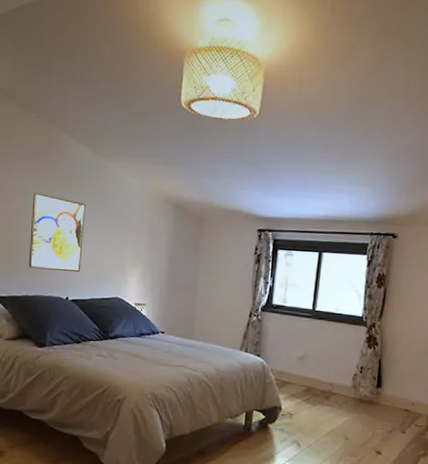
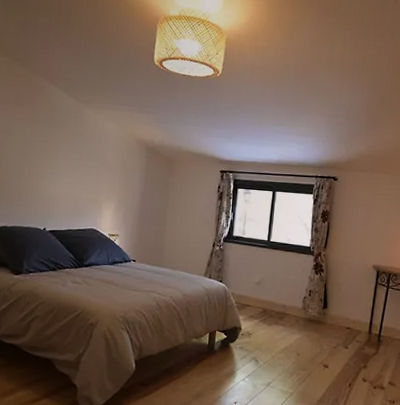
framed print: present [28,192,86,273] -> none [8,132,65,206]

